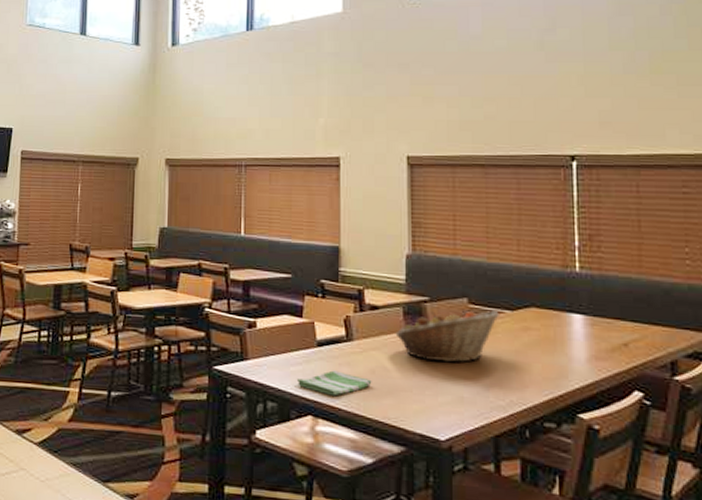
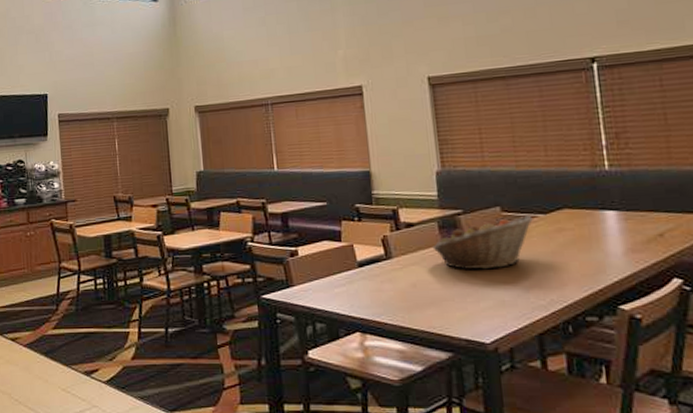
dish towel: present [296,370,372,396] -> none [341,288,415,312]

